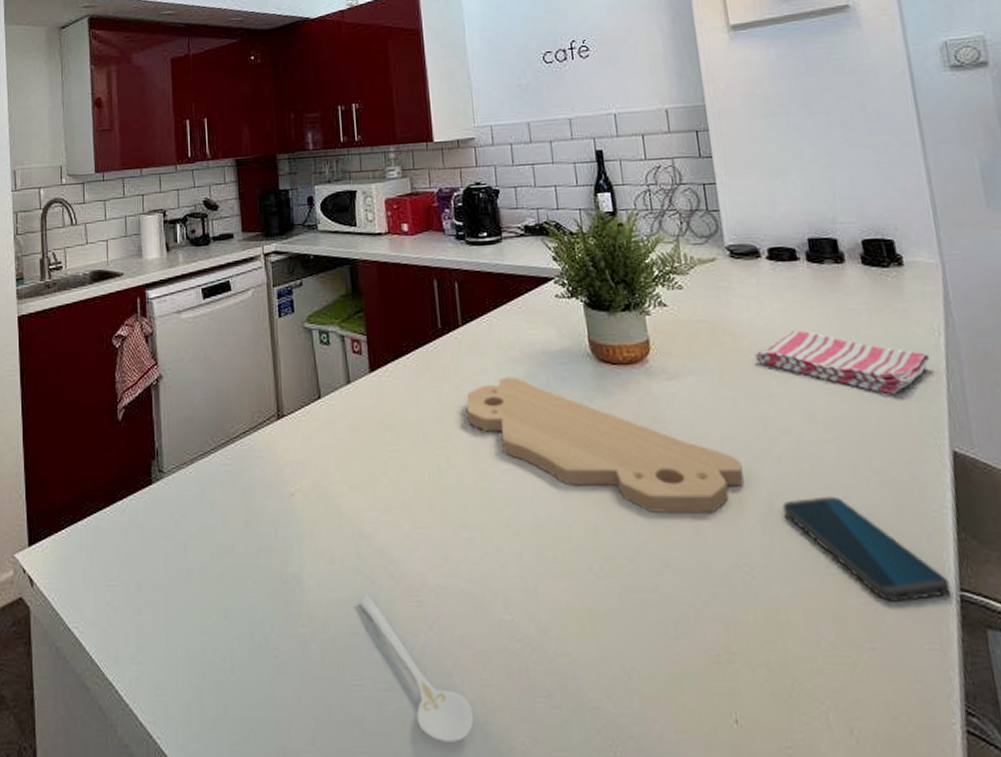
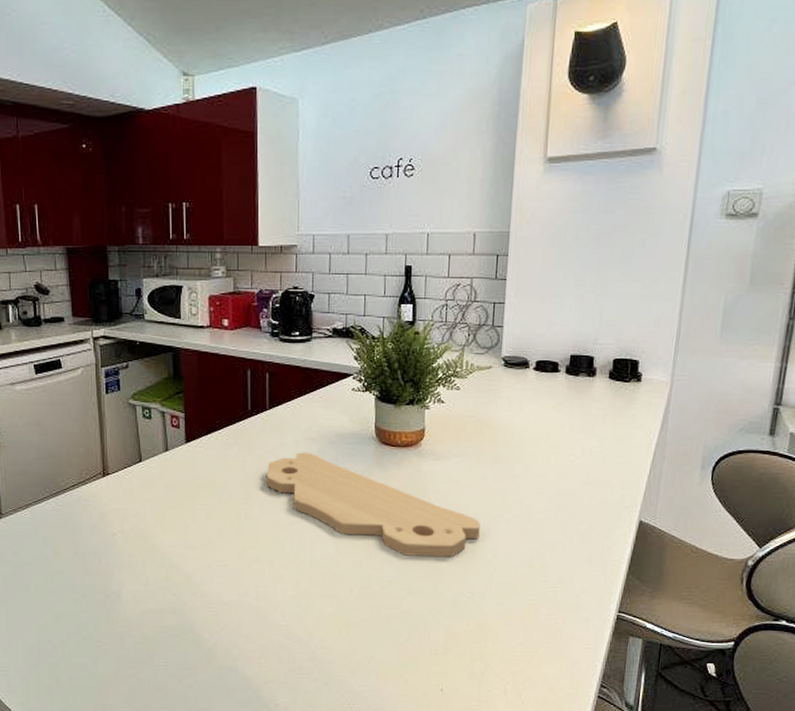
stirrer: present [358,593,474,742] -> none [166,605,251,701]
dish towel: present [754,329,930,395] -> none [507,427,642,479]
smartphone: present [782,496,952,602] -> none [504,548,613,619]

